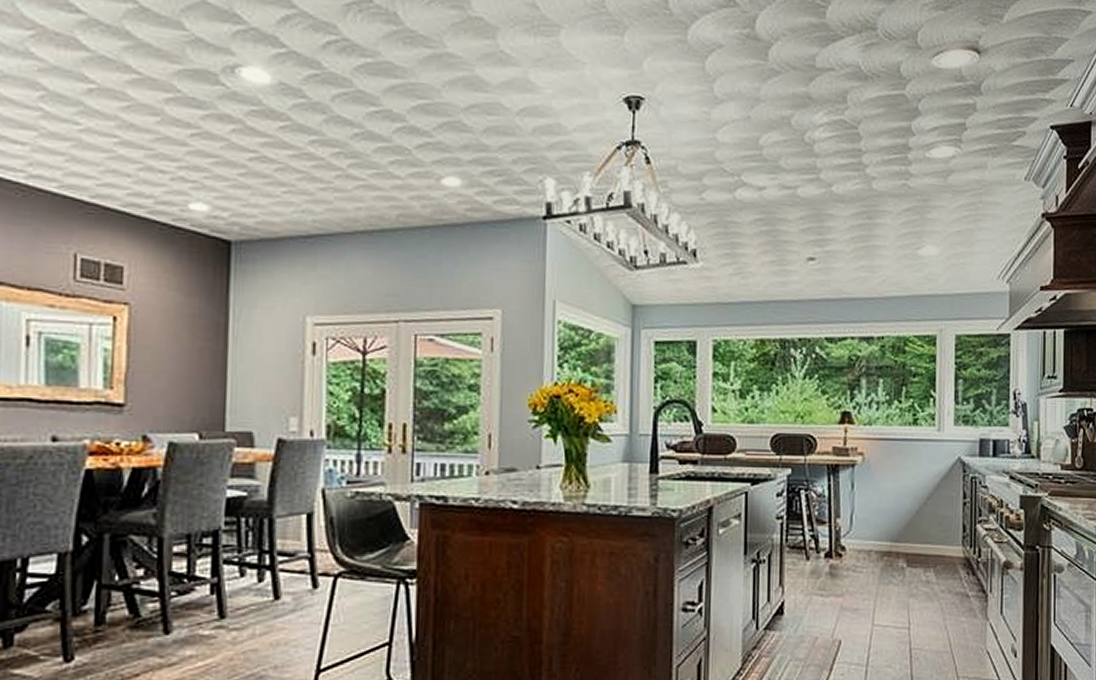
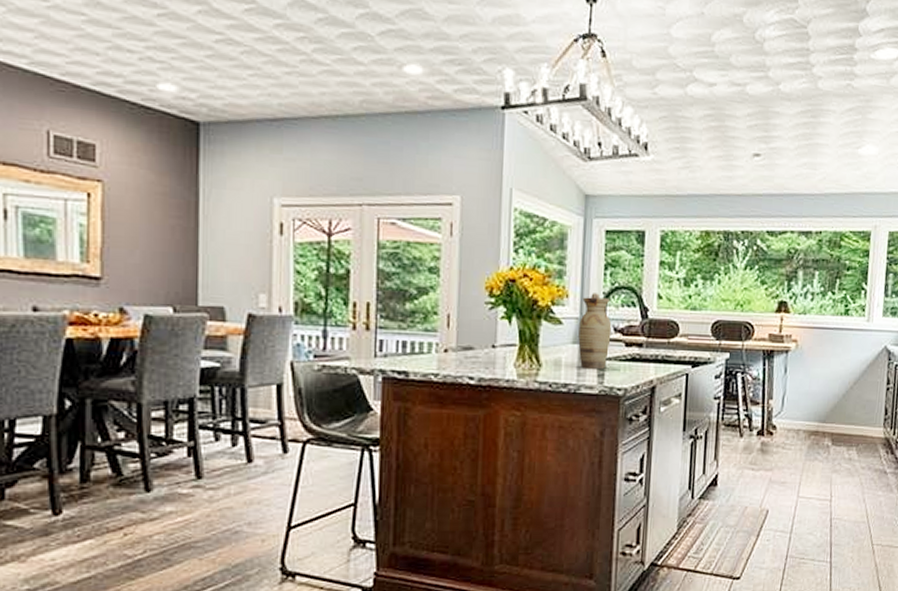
ceramic jug: none [628,408,664,490] -> present [578,293,612,370]

